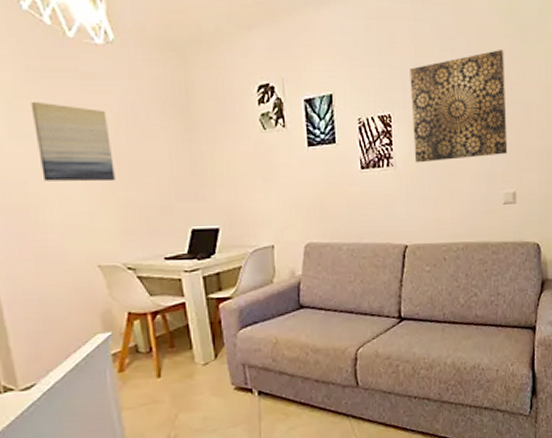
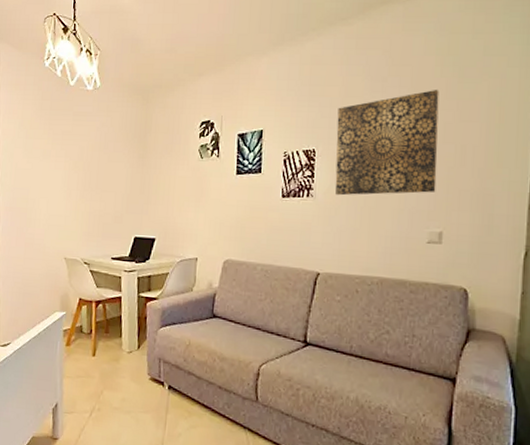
wall art: present [30,101,115,182] -> none [39,131,87,194]

